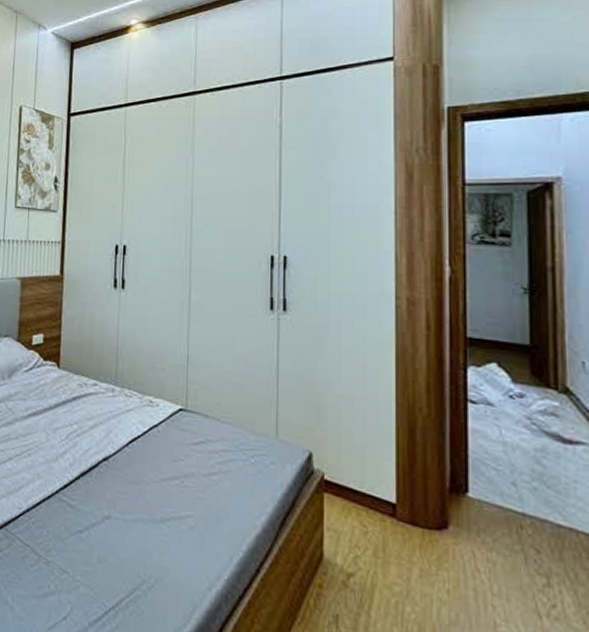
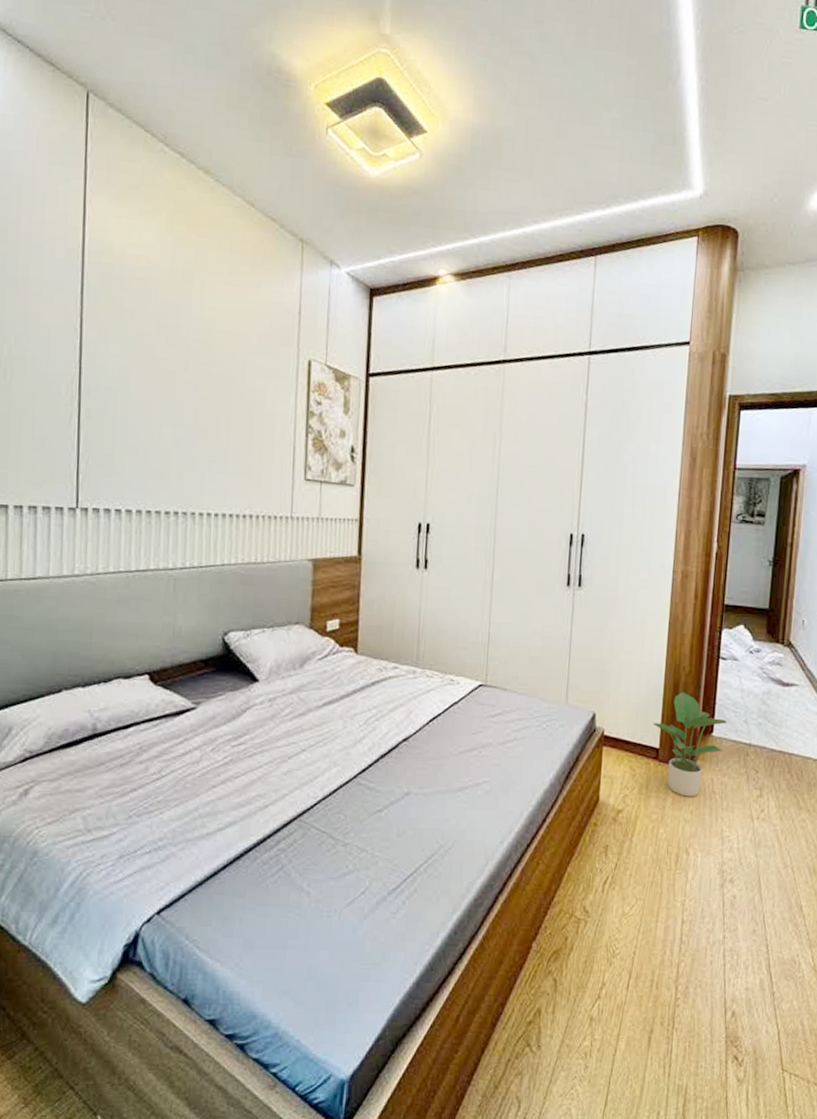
potted plant: none [384,437,487,573] -> present [652,691,727,797]

